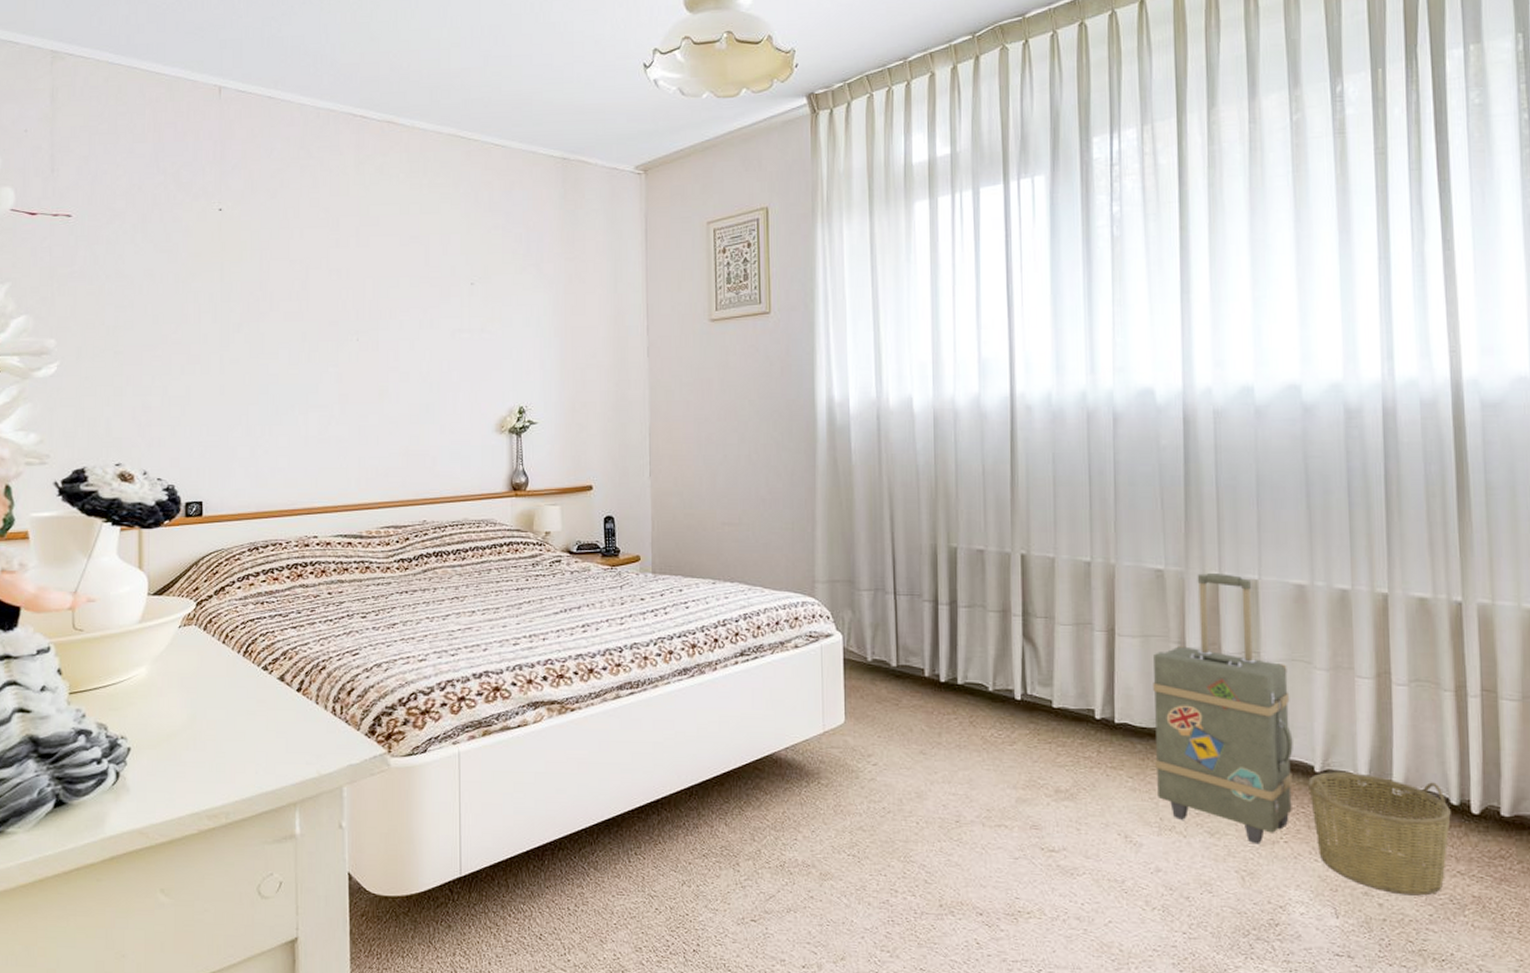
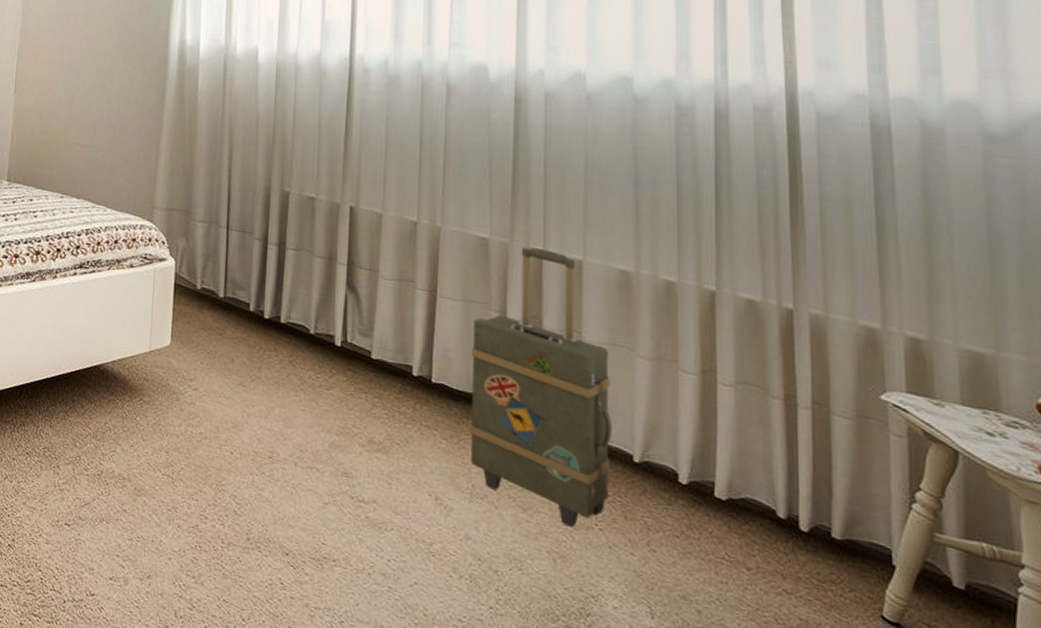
basket: present [1308,772,1451,896] -> none [627,463,777,610]

